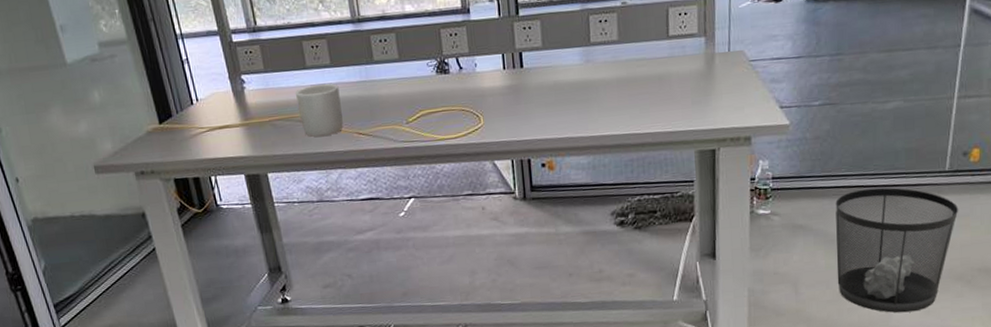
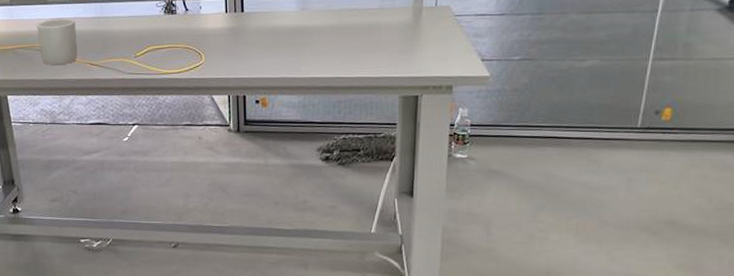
waste bin: present [835,187,959,313] -> none [527,139,649,258]

